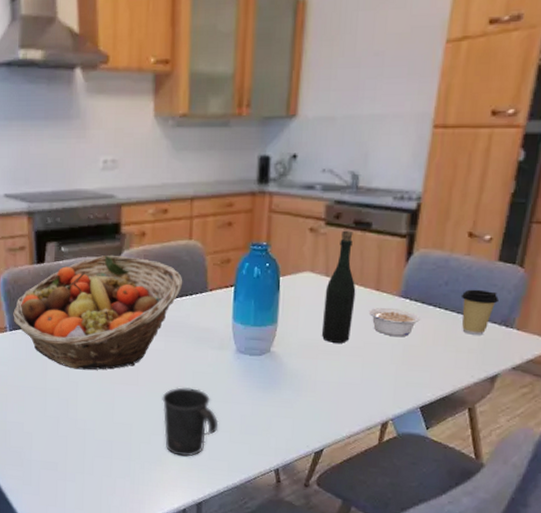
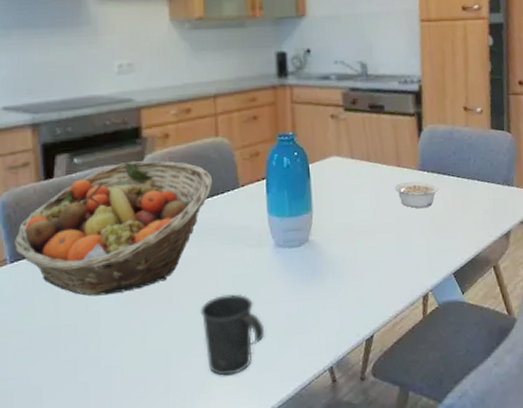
bottle: present [321,230,356,343] -> none [353,114,381,223]
coffee cup: present [460,289,499,335] -> none [467,155,498,197]

